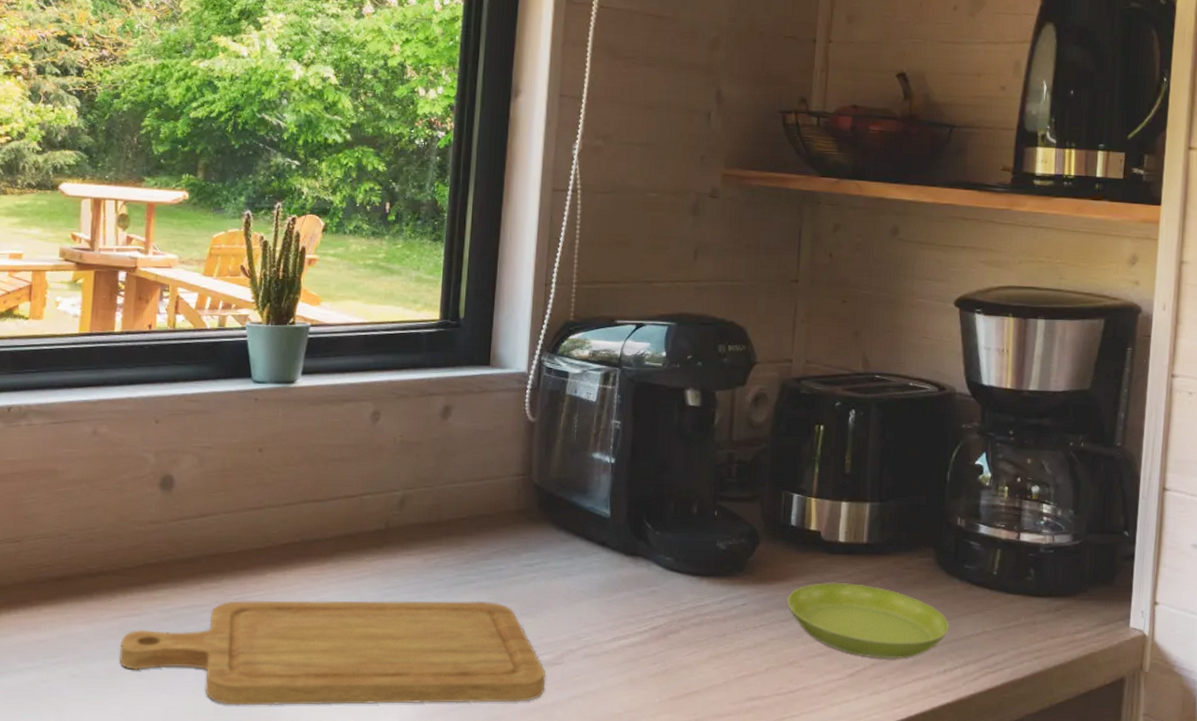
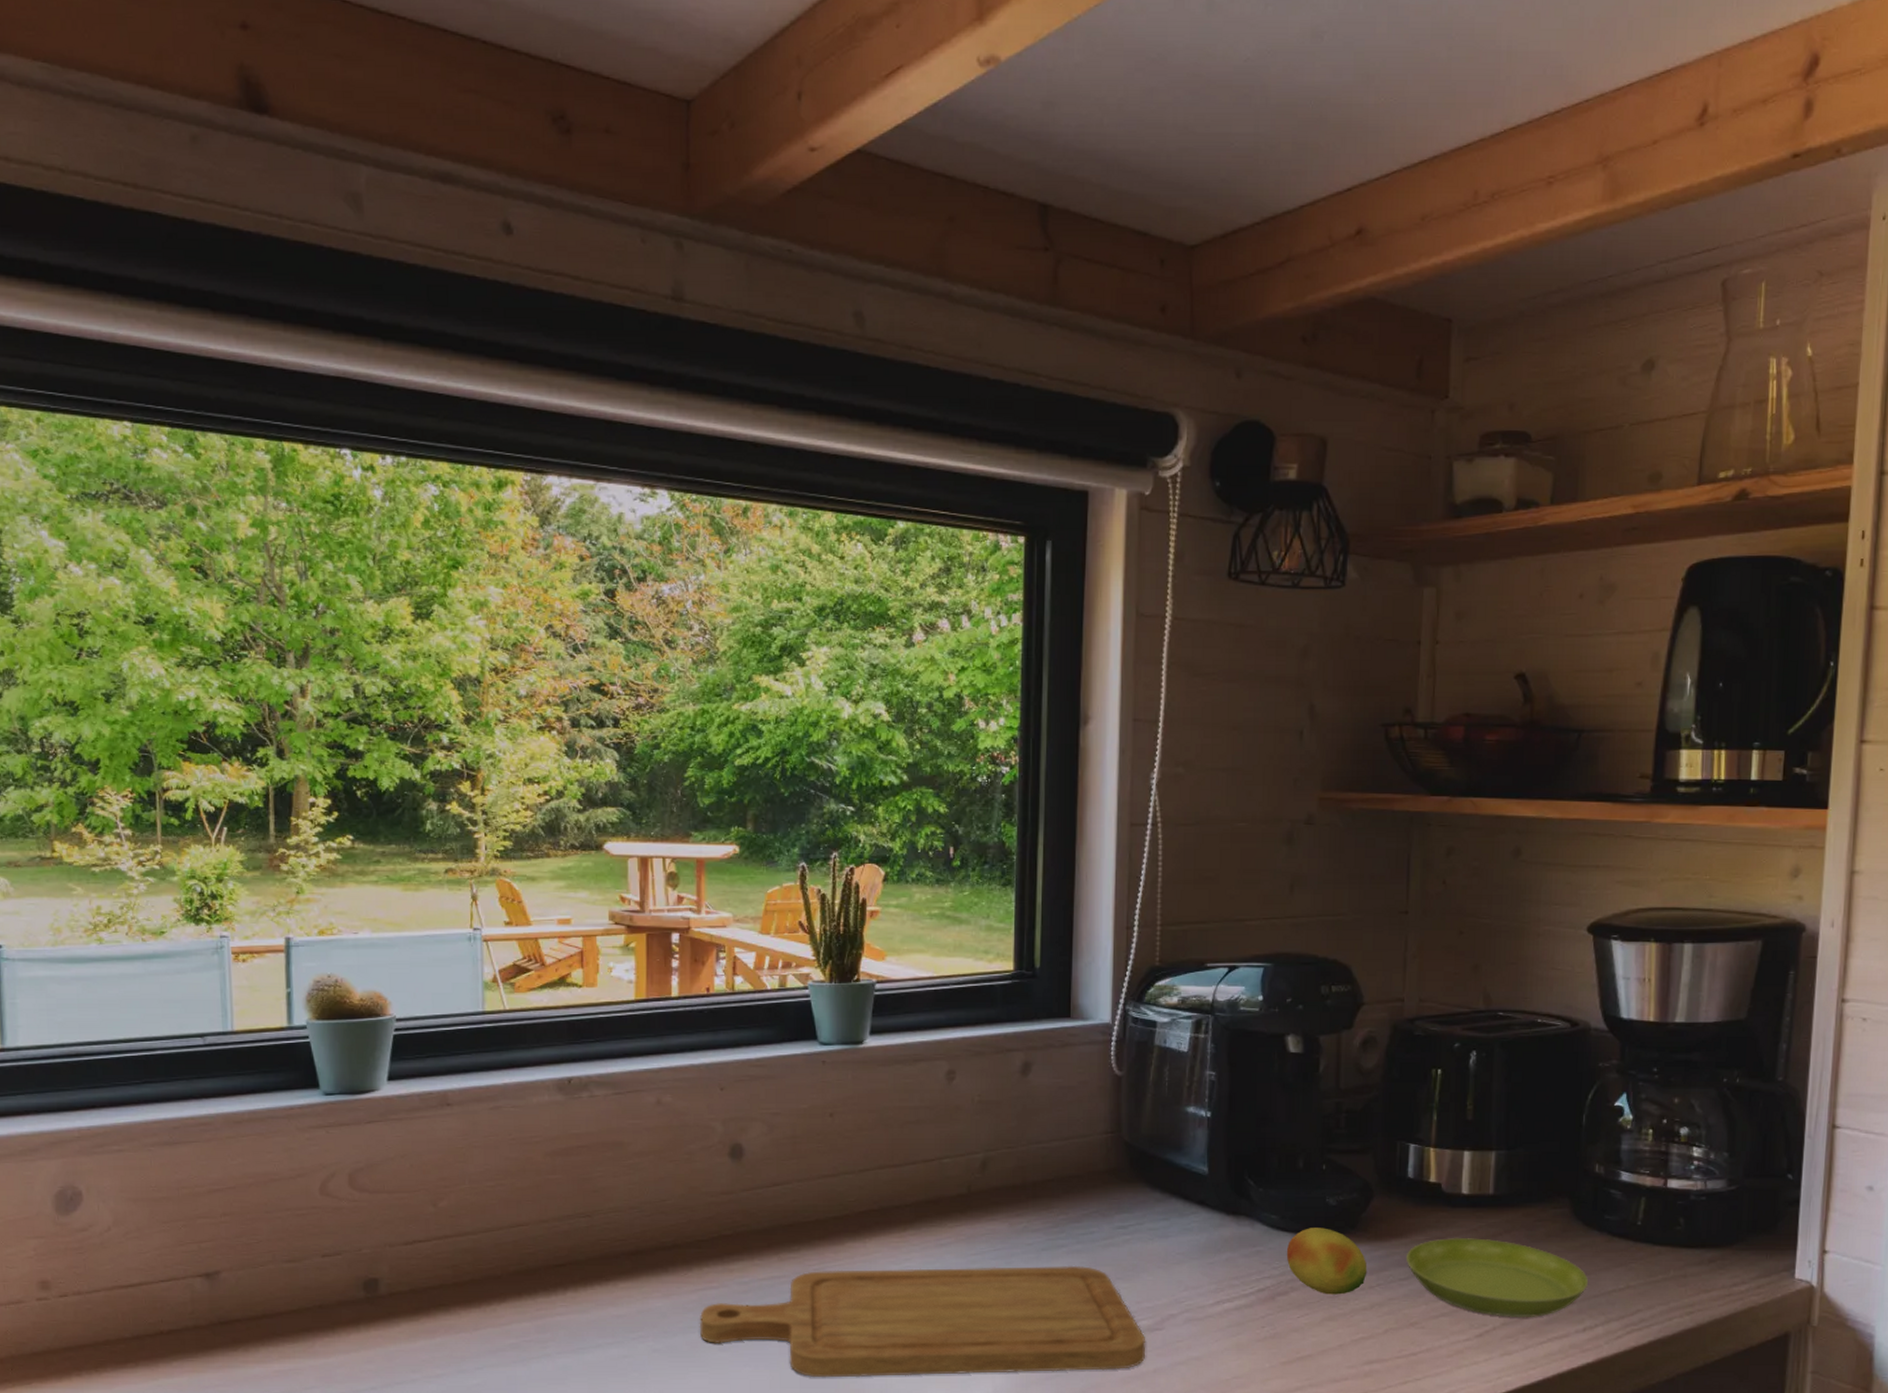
fruit: none [678,570,752,634] -> present [1286,1228,1368,1295]

